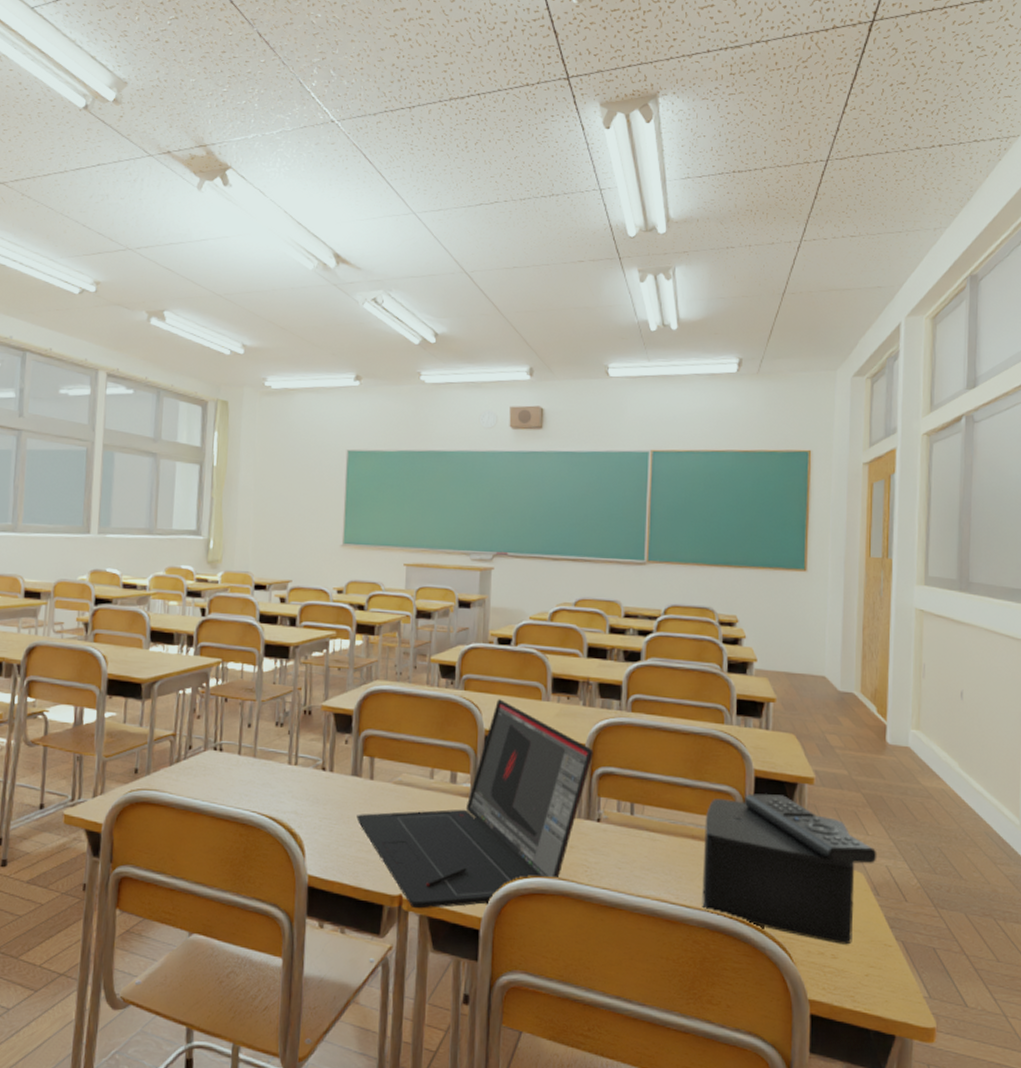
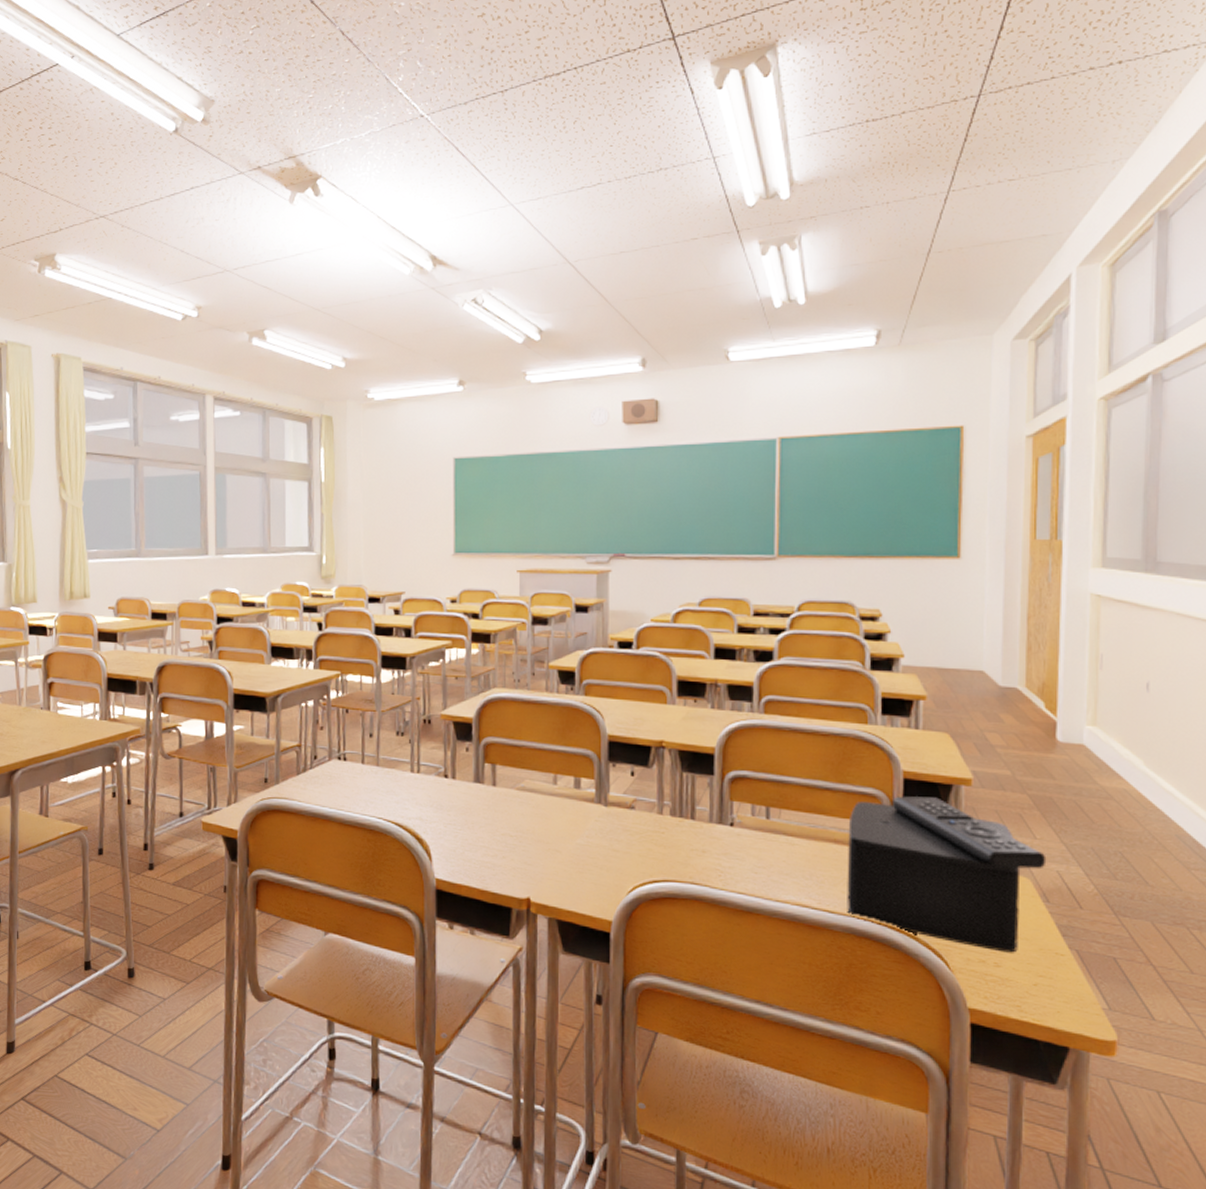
laptop: present [356,699,593,909] -> none [481,704,724,912]

